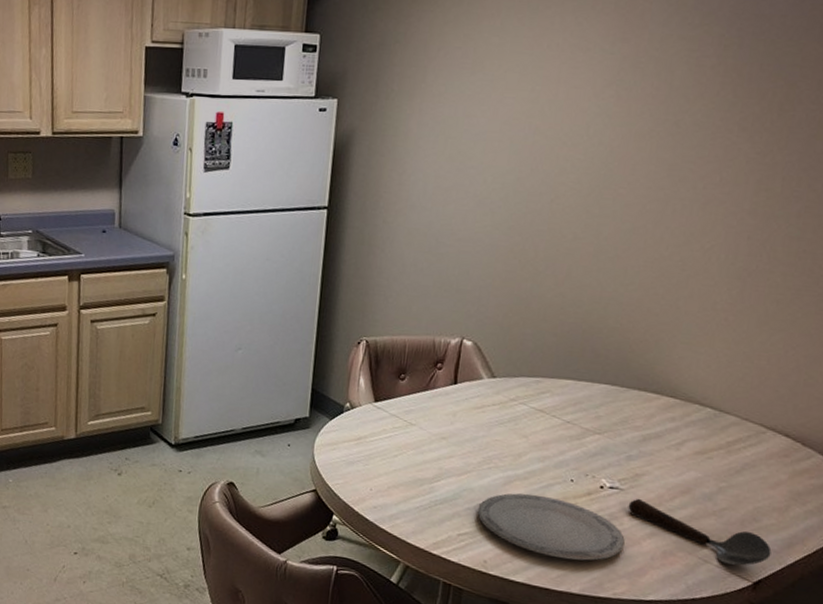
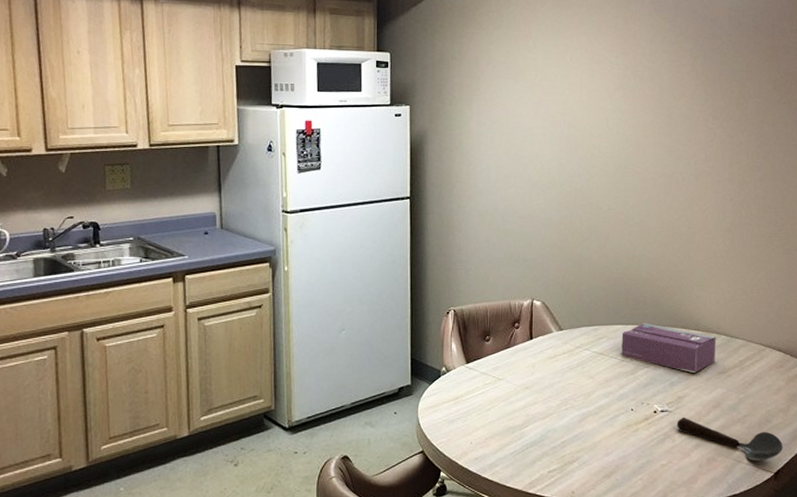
plate: present [477,493,625,561] -> none [561,426,678,479]
tissue box: none [567,380,699,449] -> present [622,322,716,373]

